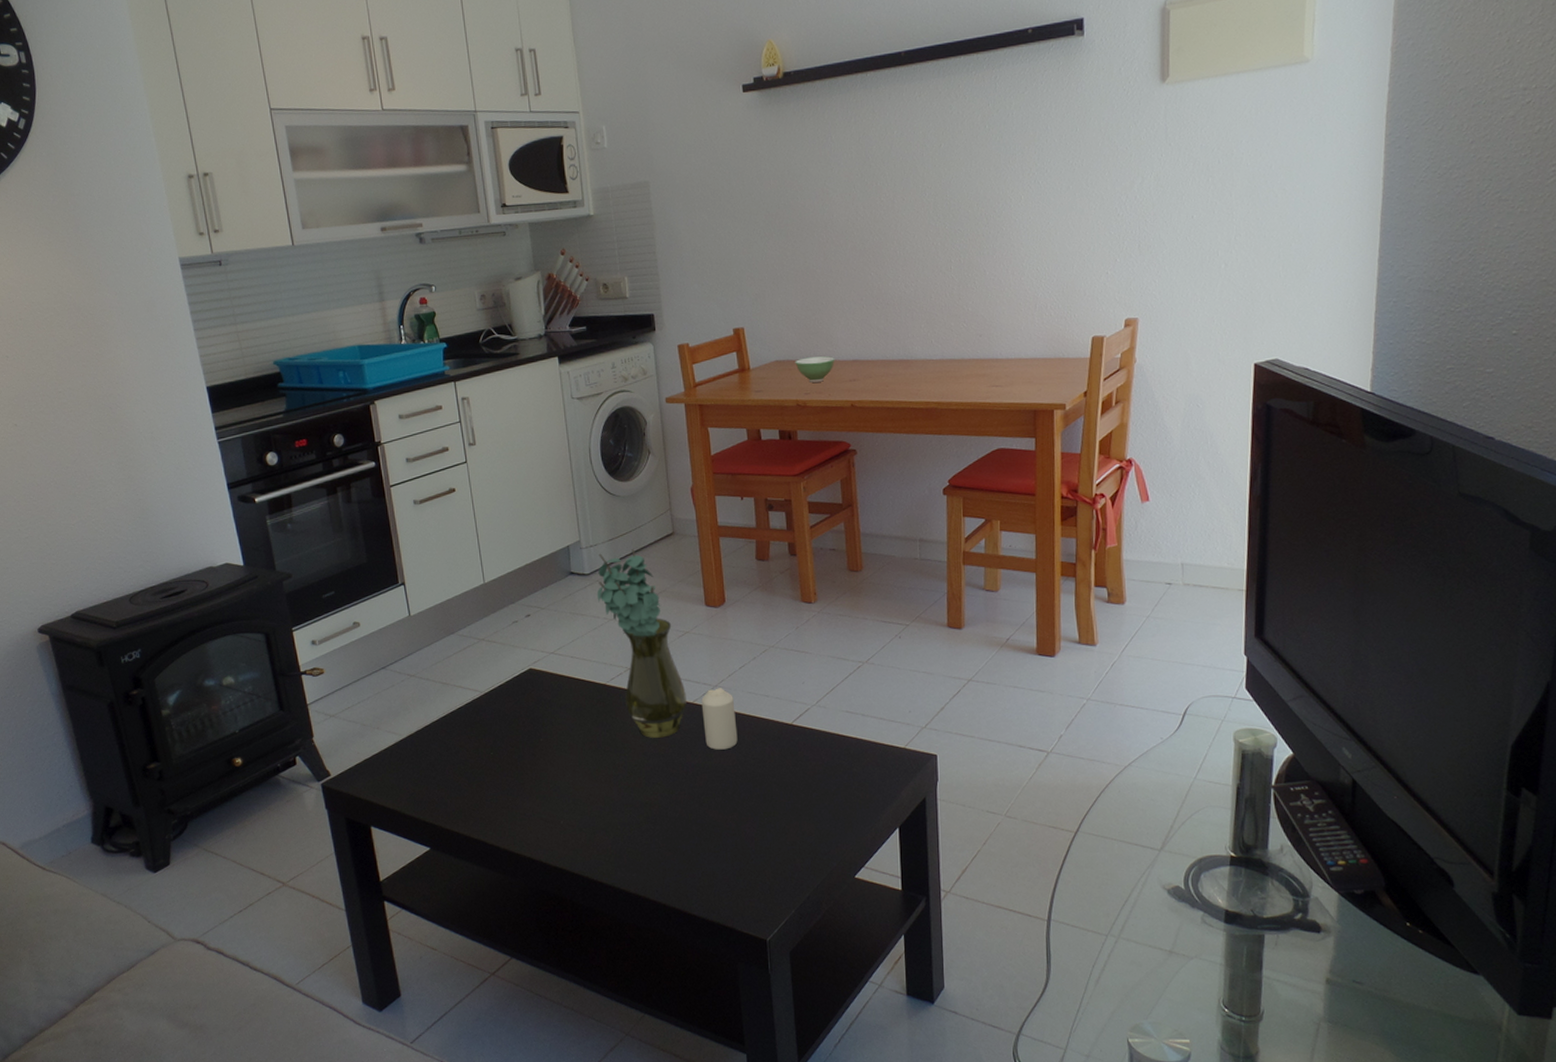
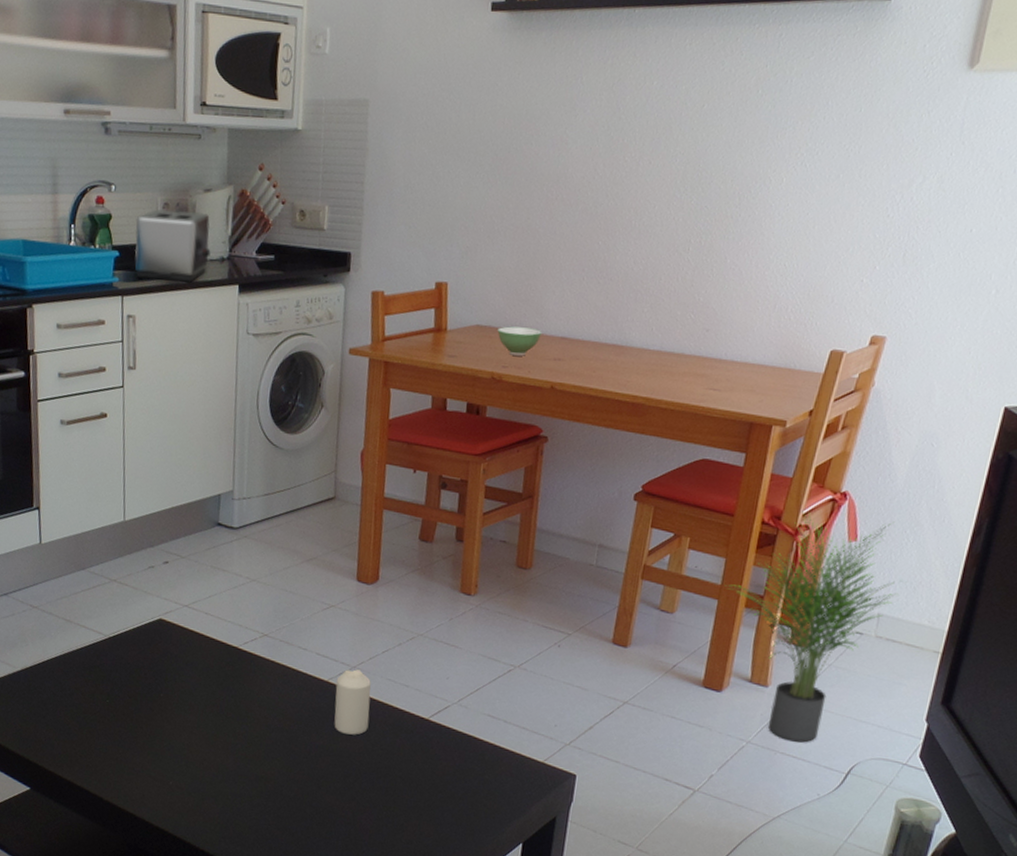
toaster: none [457,299,529,365] -> present [135,209,211,283]
vase: present [596,548,687,738] -> none [242,507,322,713]
potted plant: none [1039,478,1197,692] -> present [724,511,902,743]

